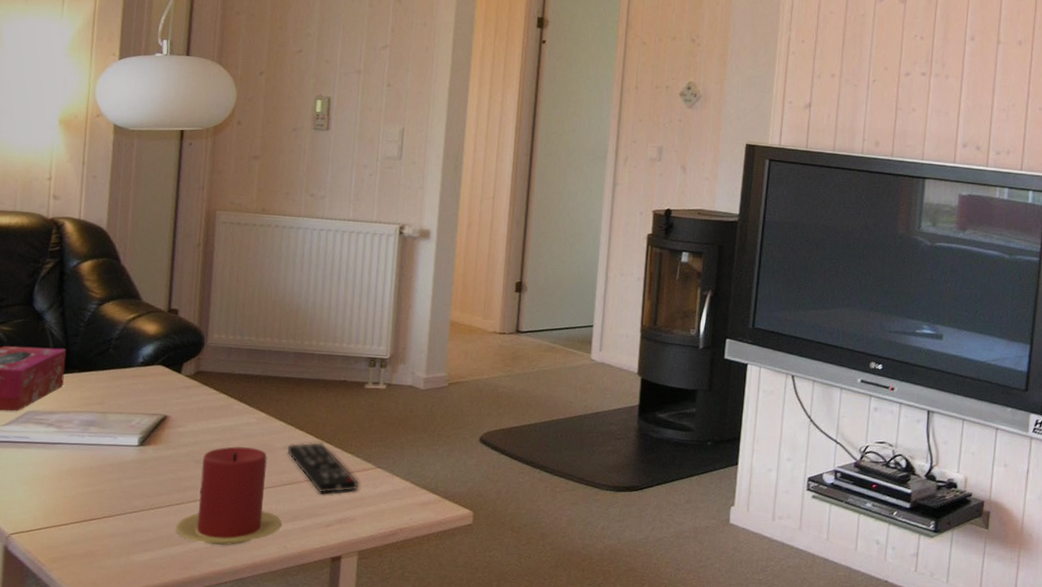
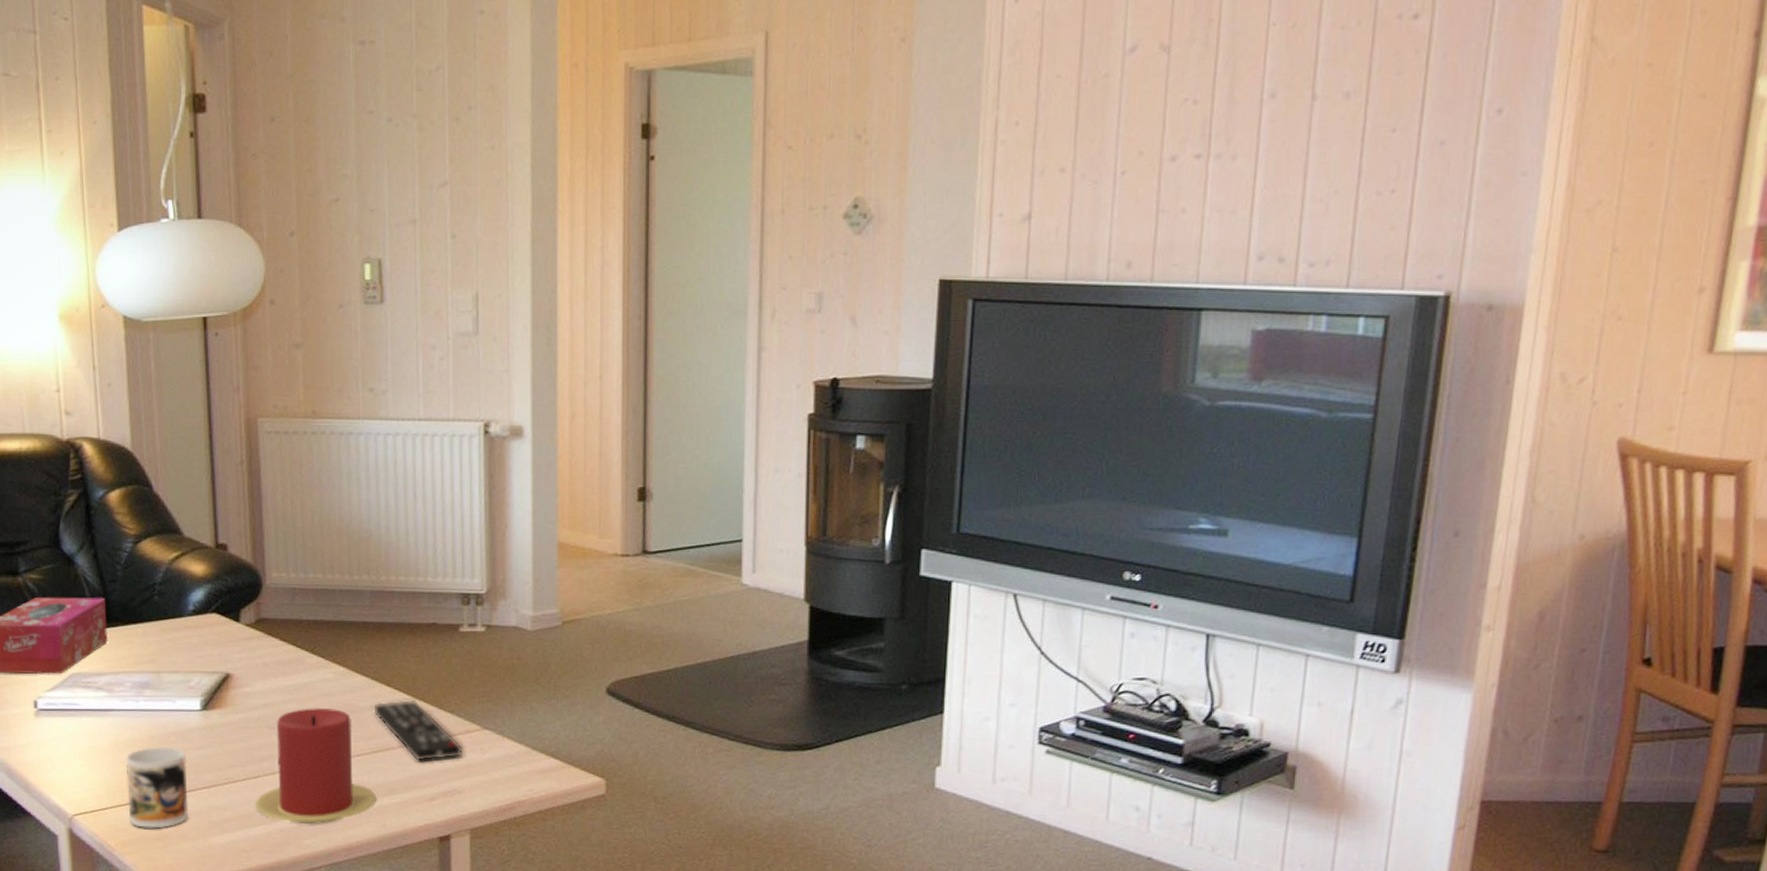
mug: none [60,475,120,547] -> present [125,746,188,829]

